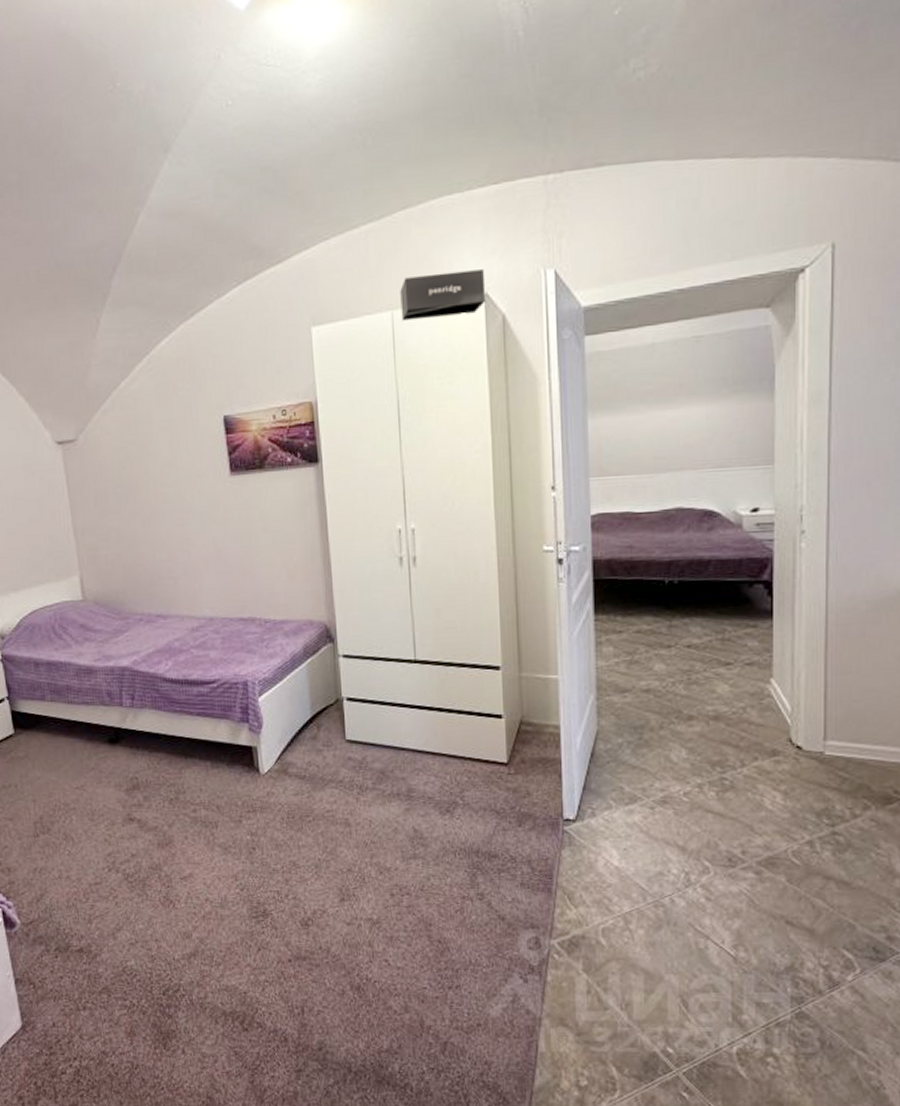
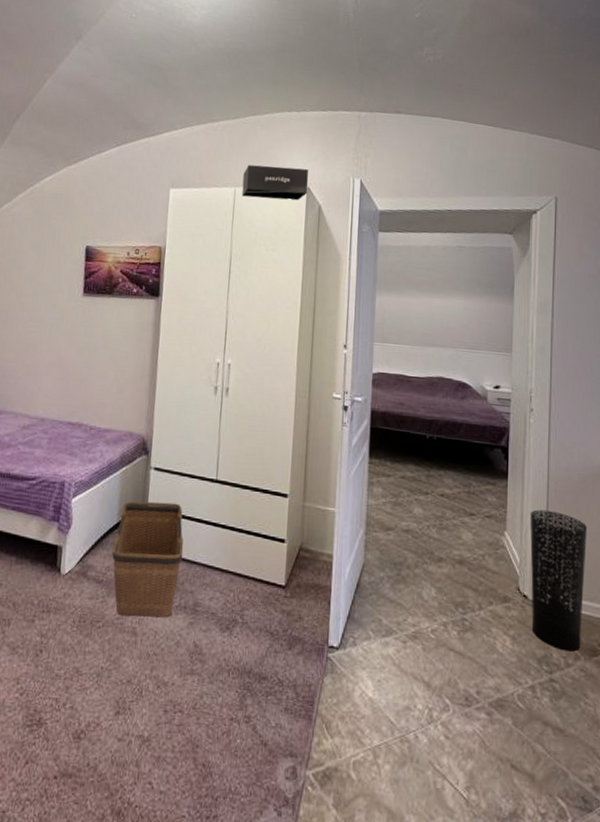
bicycle basket: none [310,690,389,809] -> present [112,501,184,618]
umbrella stand: none [804,648,879,802] -> present [530,509,587,652]

